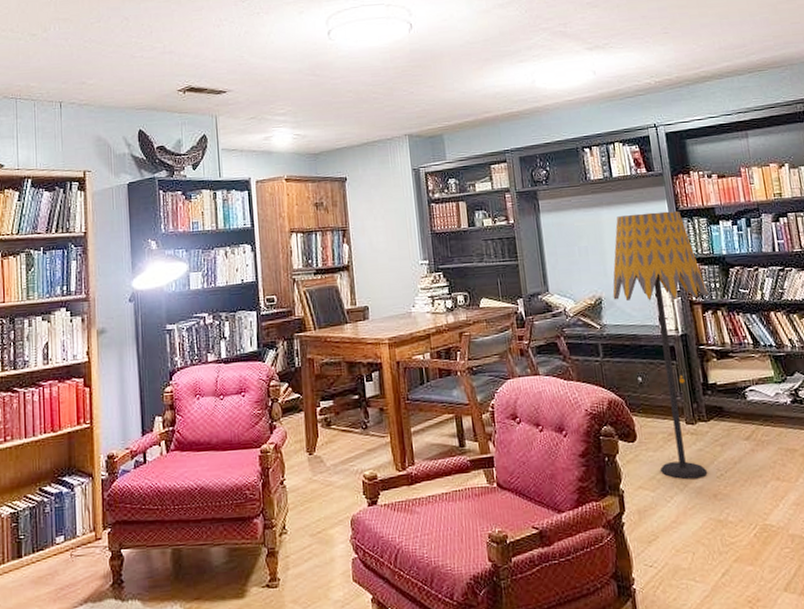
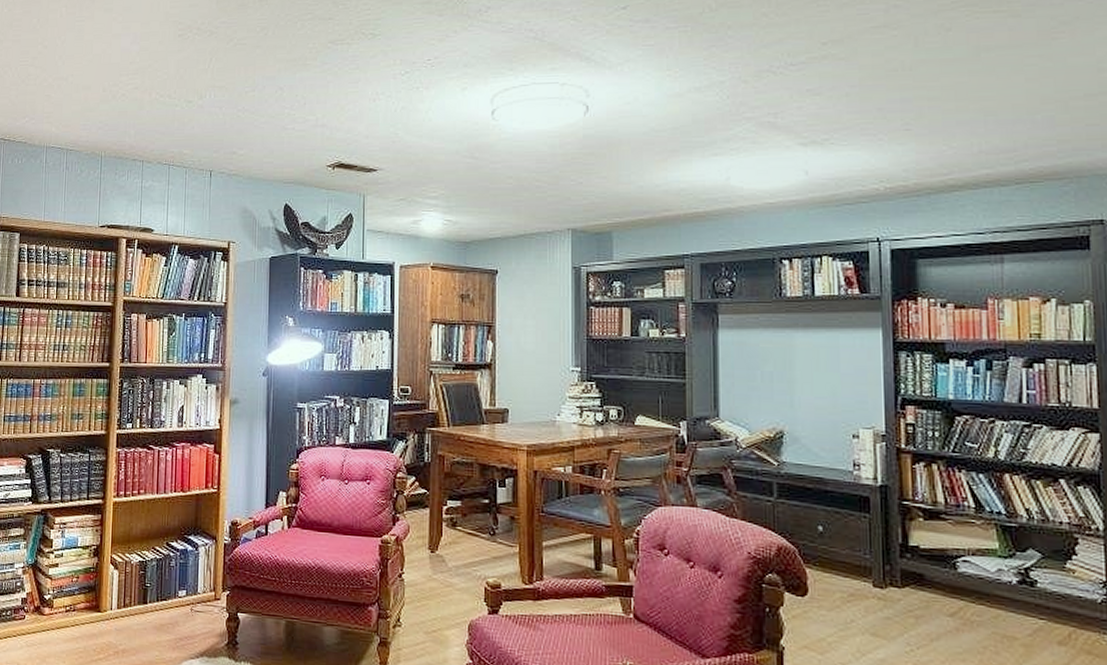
floor lamp: present [613,210,708,479] -> none [798,340,922,650]

